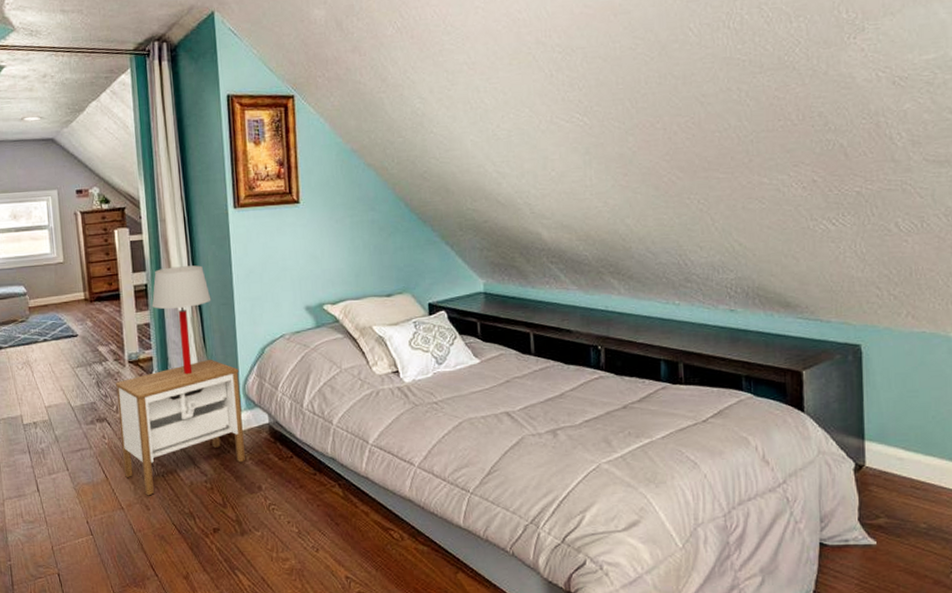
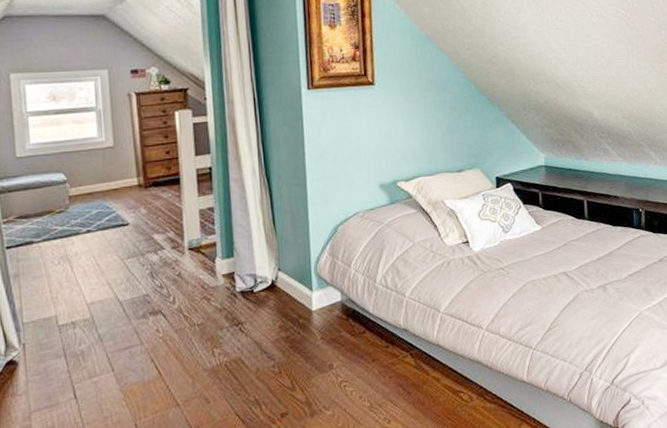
nightstand: present [116,359,245,496] -> none [173,240,316,389]
table lamp: present [152,265,212,375] -> none [216,146,282,258]

